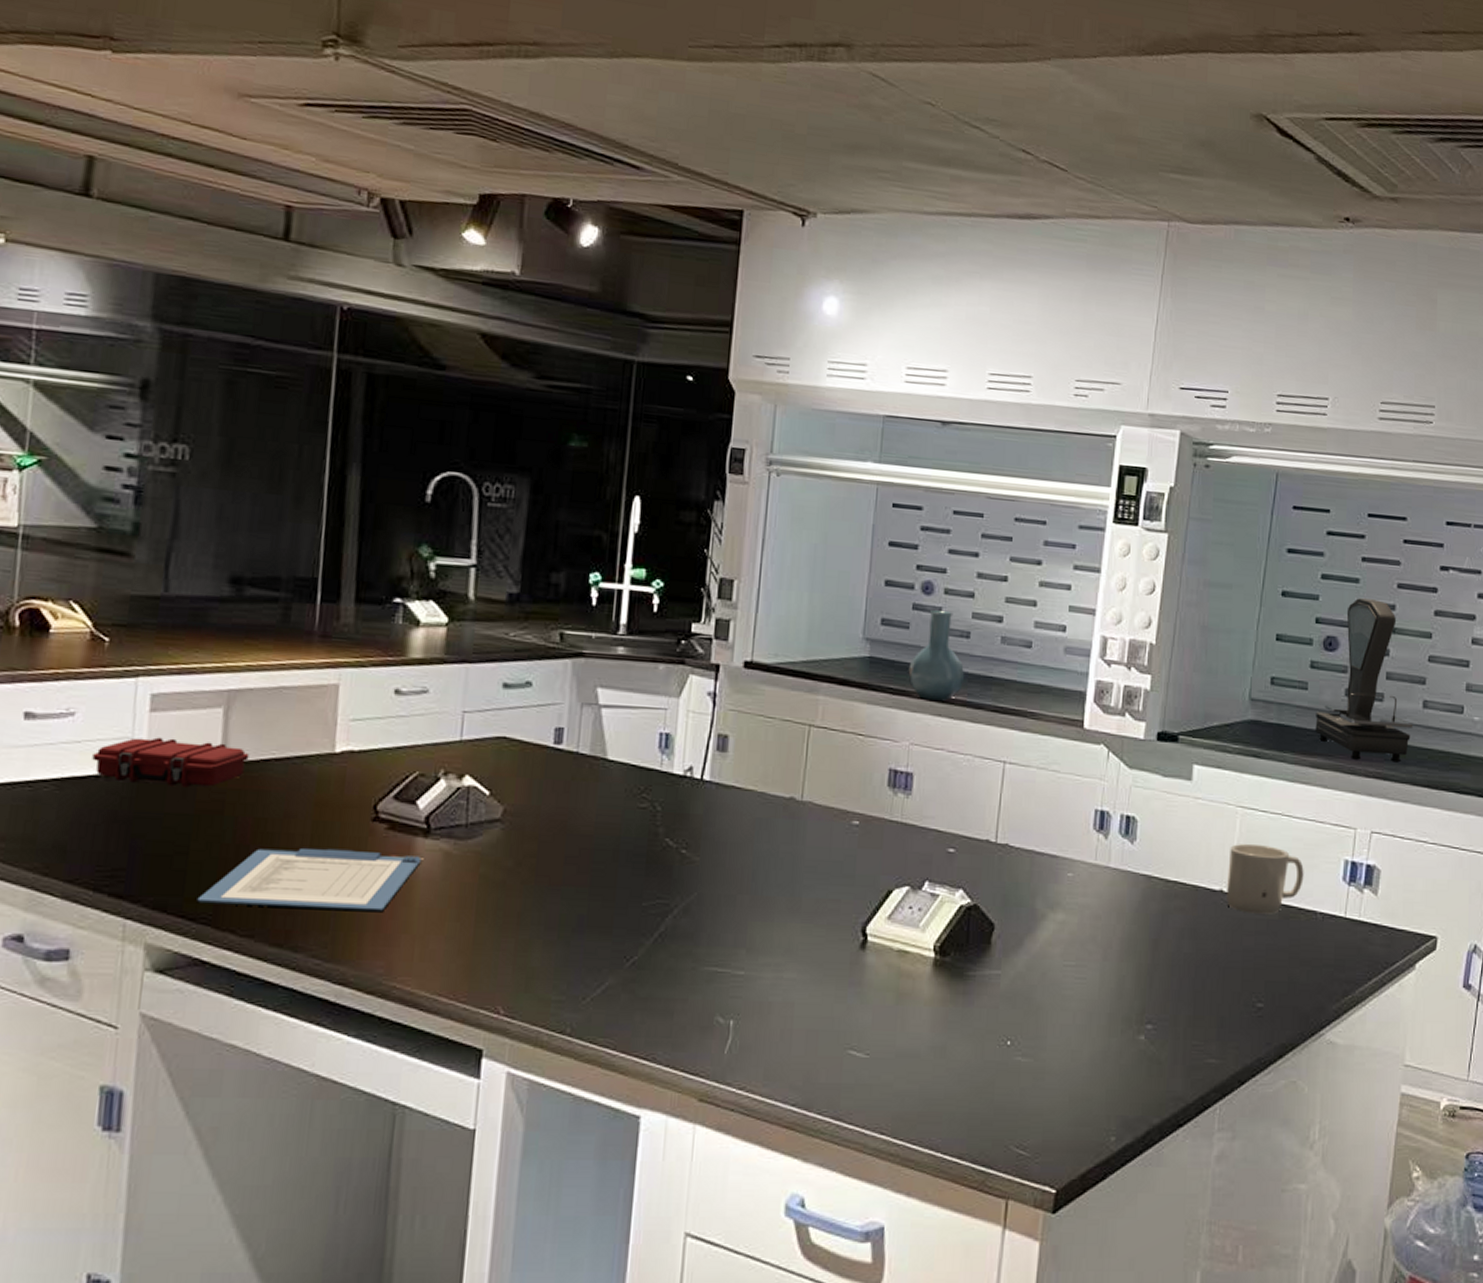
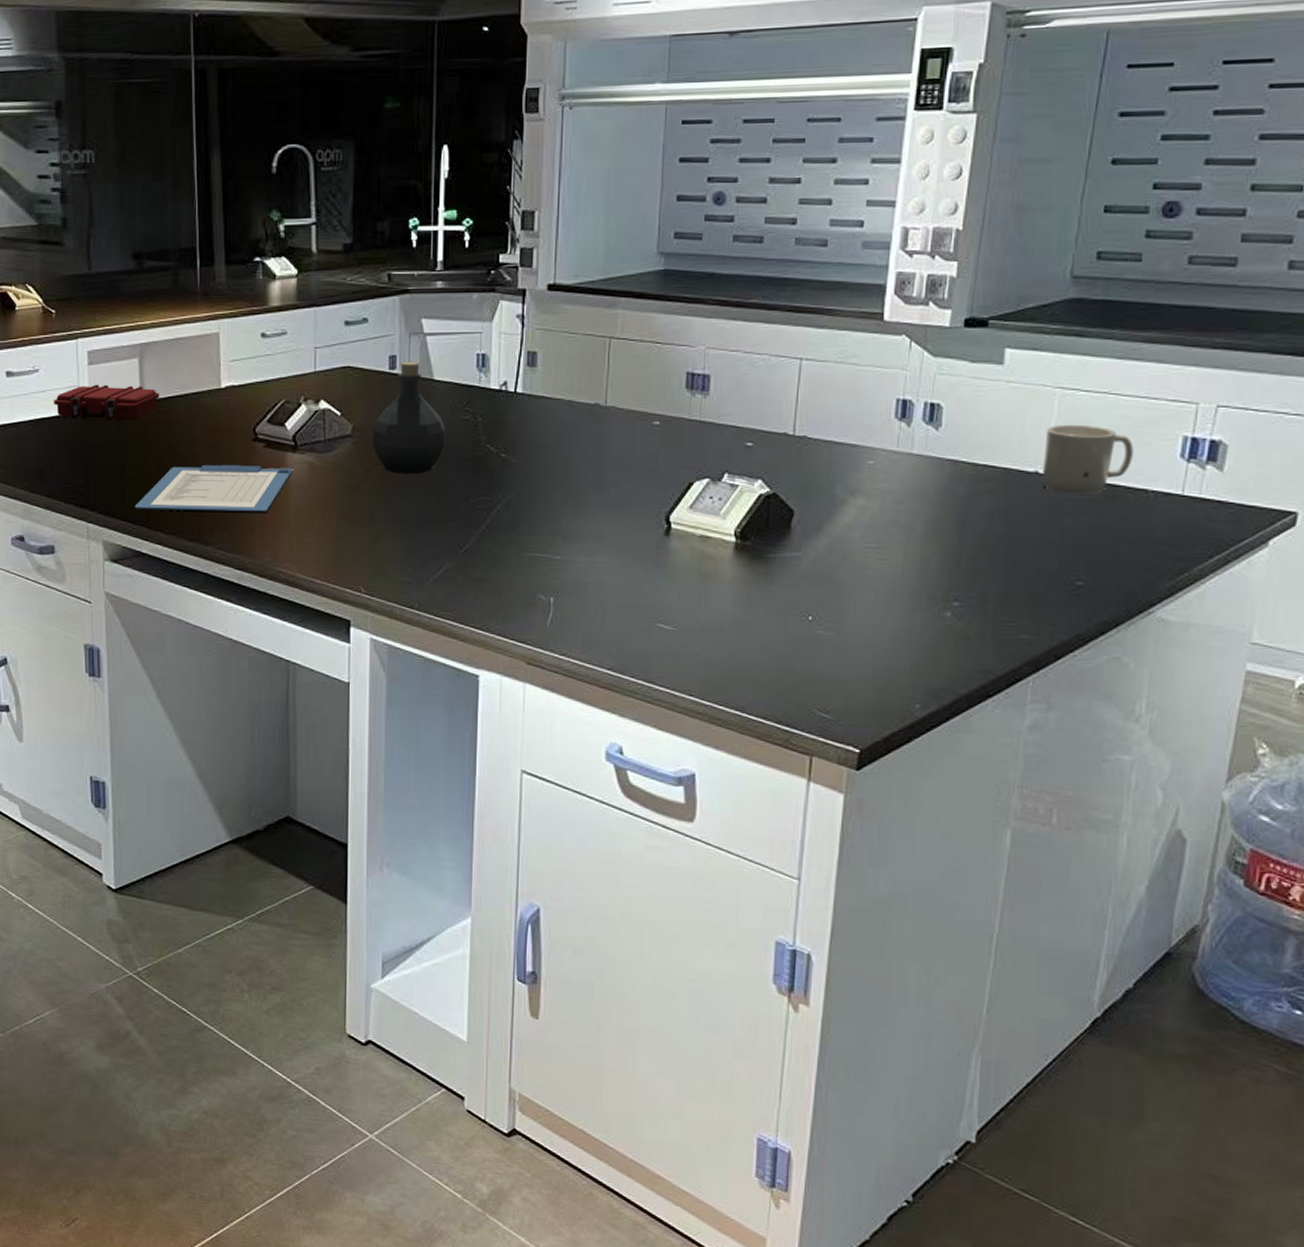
flask: none [526,736,618,871] -> present [372,362,445,475]
flask: present [908,610,965,701] -> none [702,219,759,305]
scale: present [1315,598,1414,763] -> none [1150,156,1275,331]

